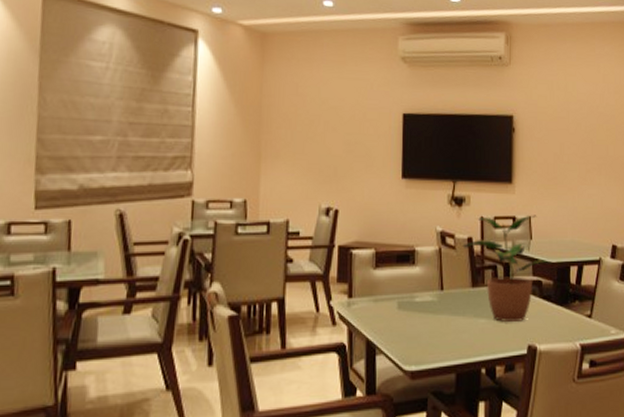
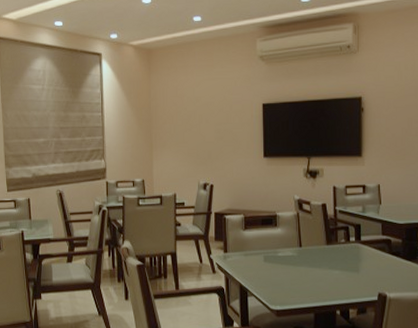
potted plant: present [462,215,554,322] -> none [317,183,402,273]

